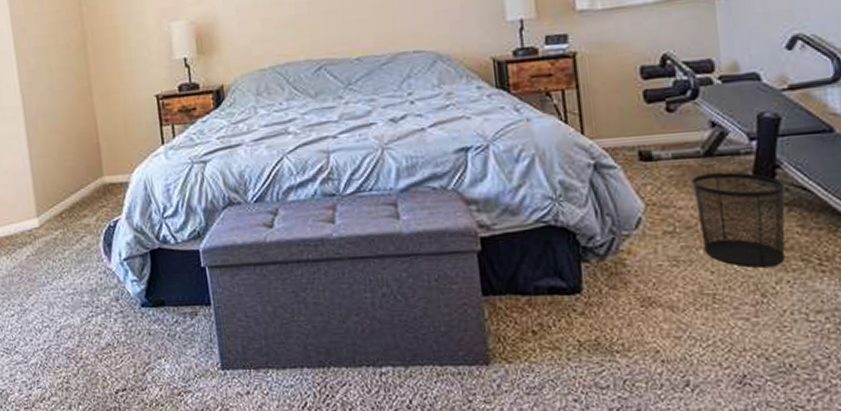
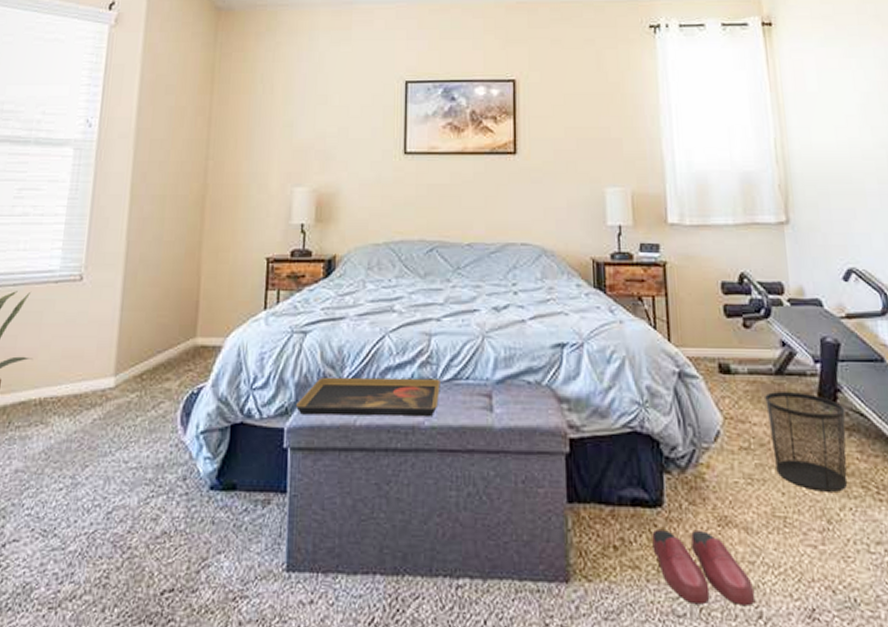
decorative tray: none [207,193,345,237] -> present [296,377,440,417]
slippers: none [571,312,682,378] -> present [652,530,756,607]

